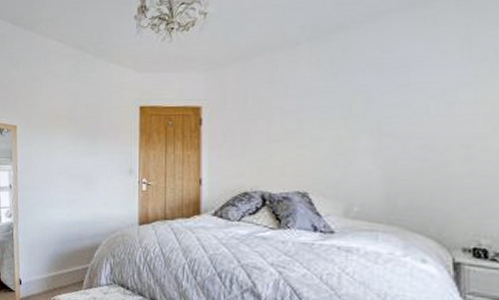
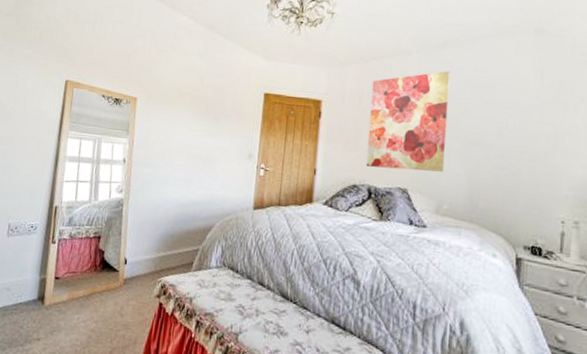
wall art: none [256,57,351,173] -> present [366,71,450,172]

